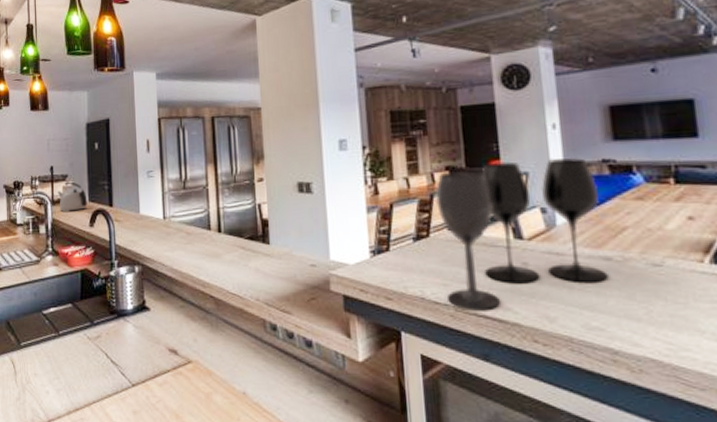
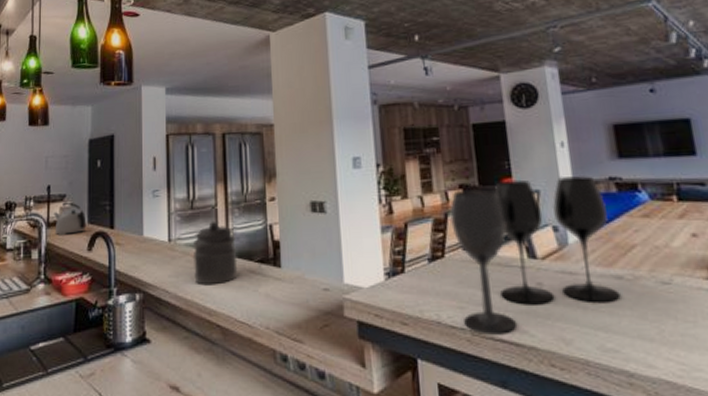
jar: none [185,200,229,260] -> present [192,220,238,286]

